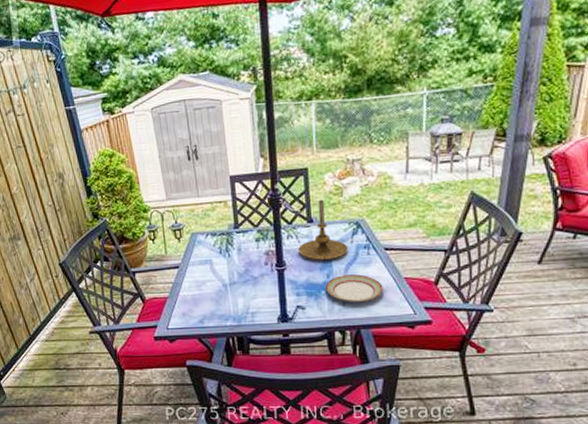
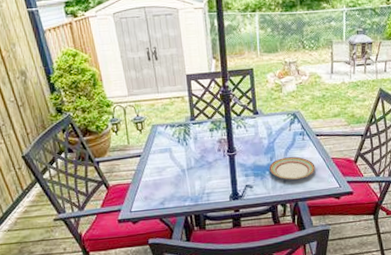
candle holder: present [298,199,348,260] -> none [246,94,287,146]

